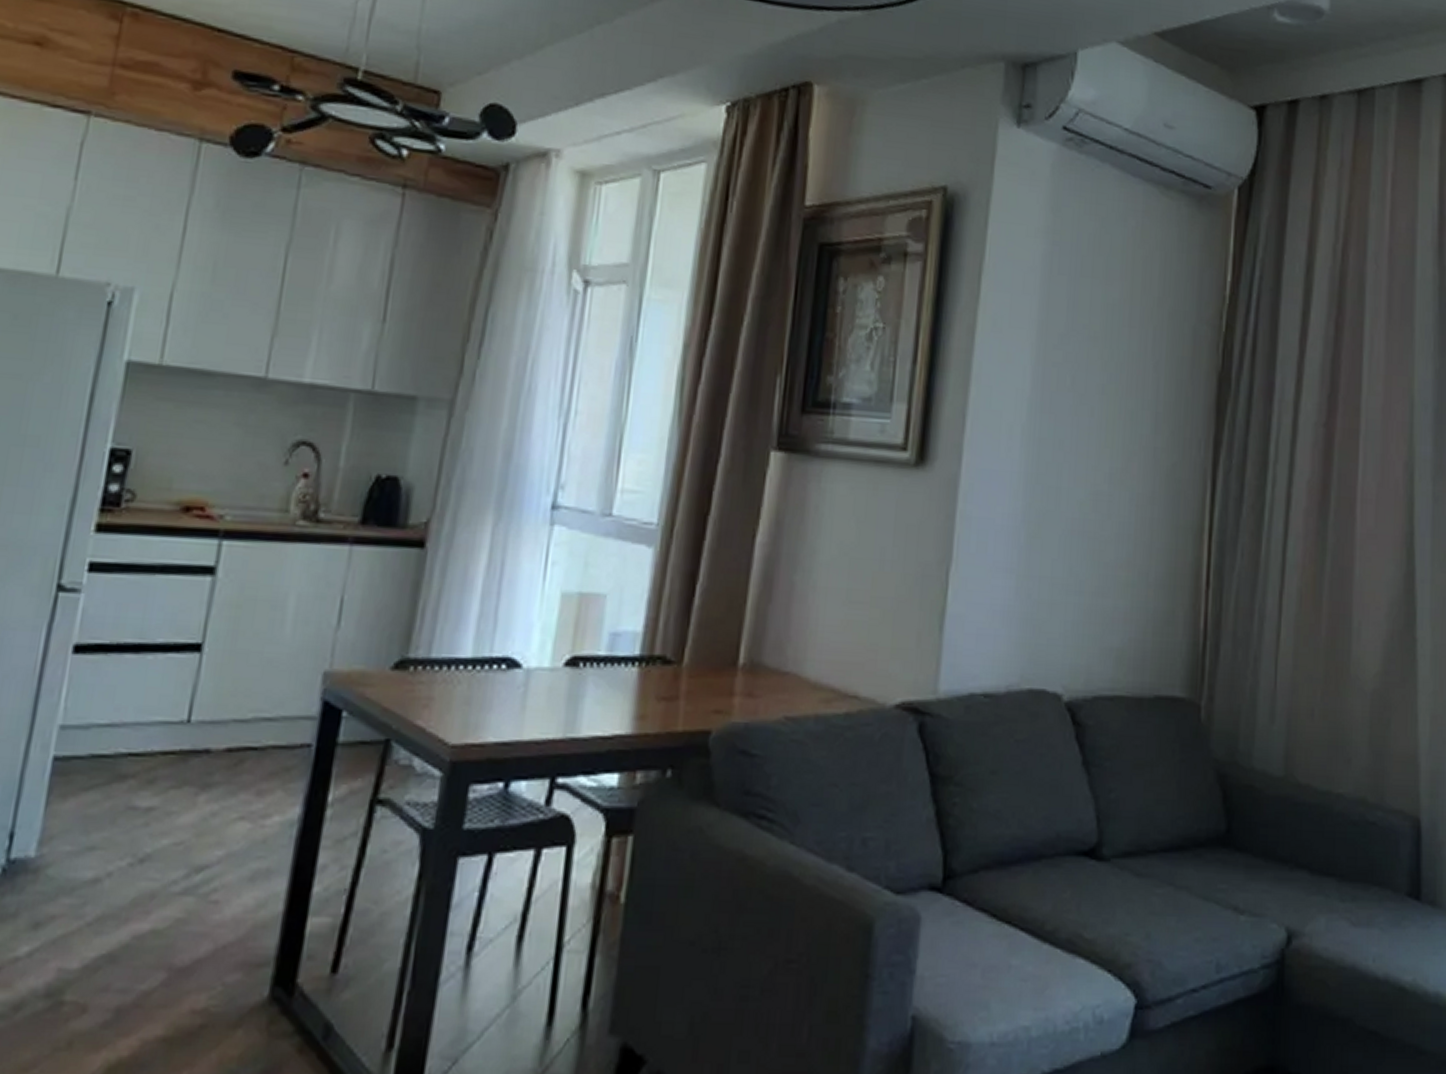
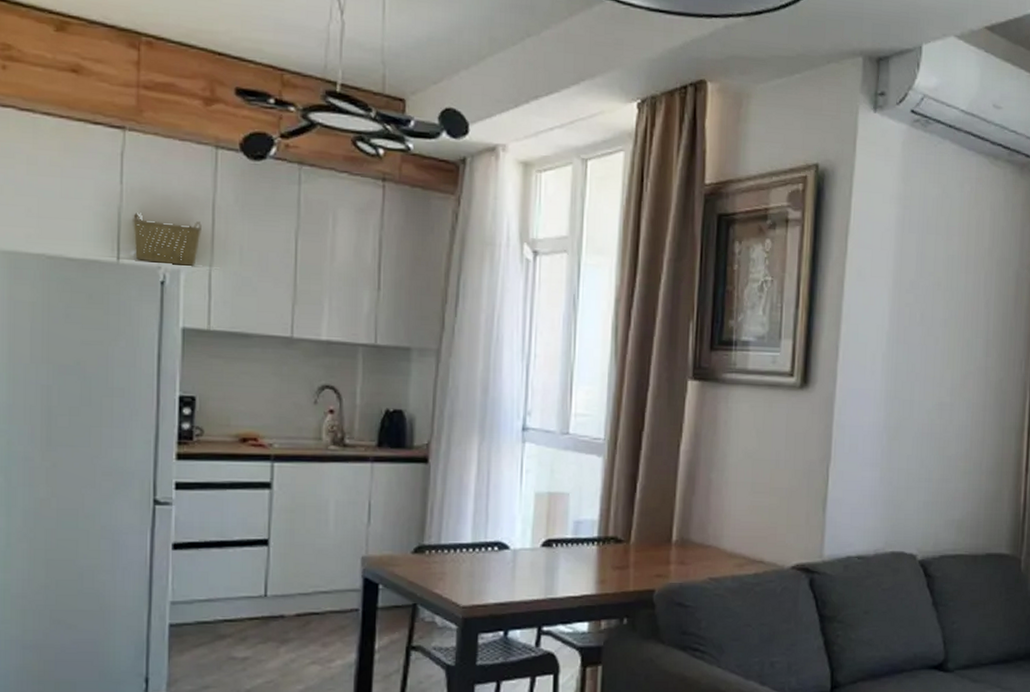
basket: none [80,215,169,284] -> present [133,212,202,266]

